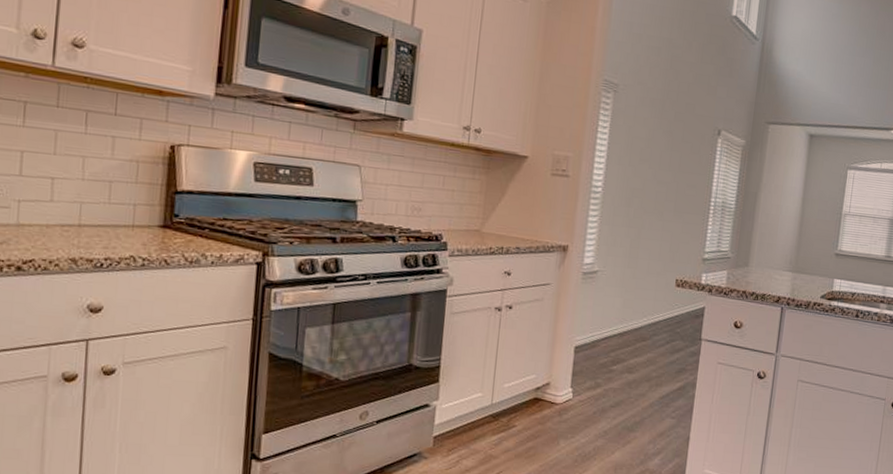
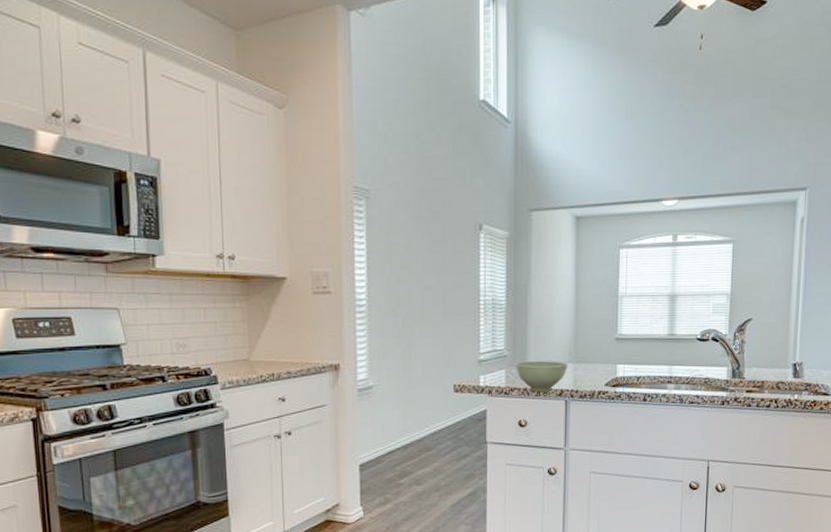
bowl: none [736,264,788,297] -> present [515,361,568,393]

